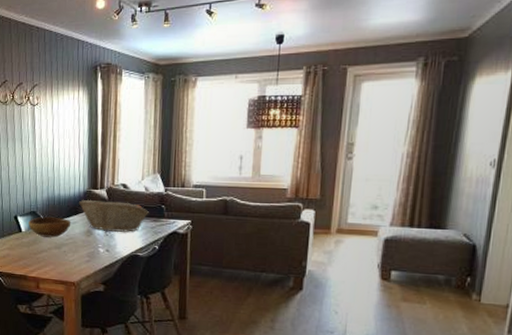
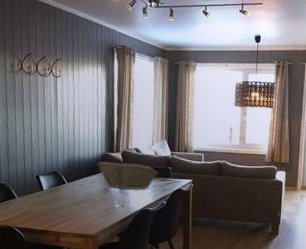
bowl: present [28,216,71,238] -> none [50,176,90,195]

